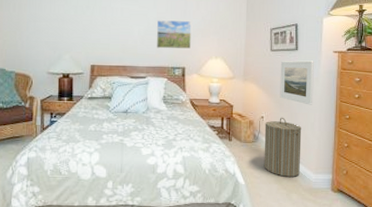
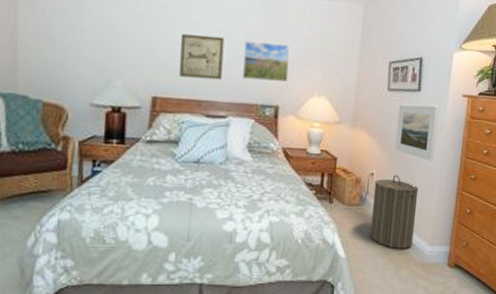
wall art: none [110,17,142,50] -> present [179,34,225,80]

